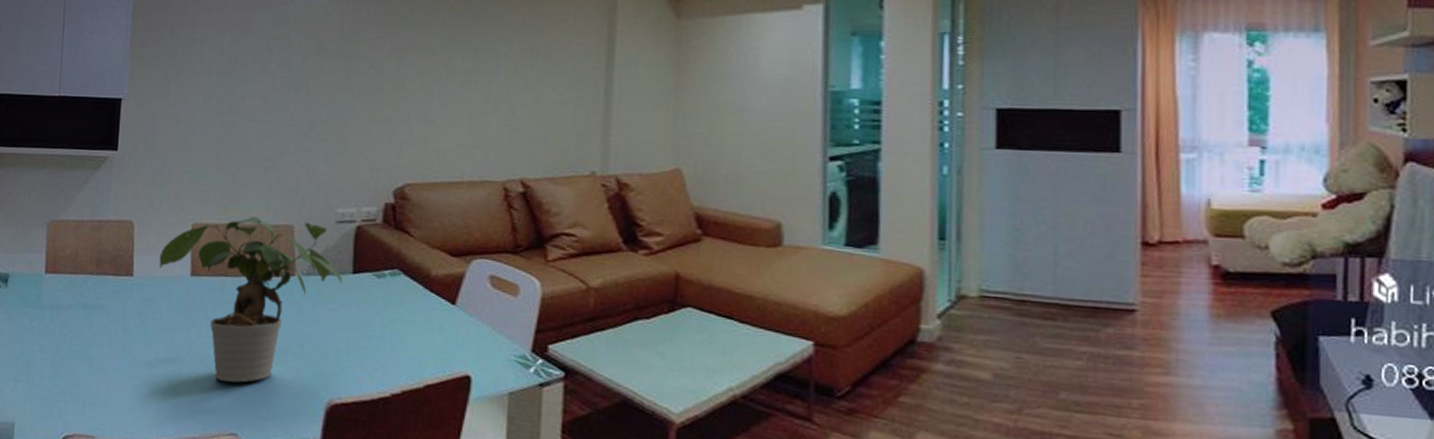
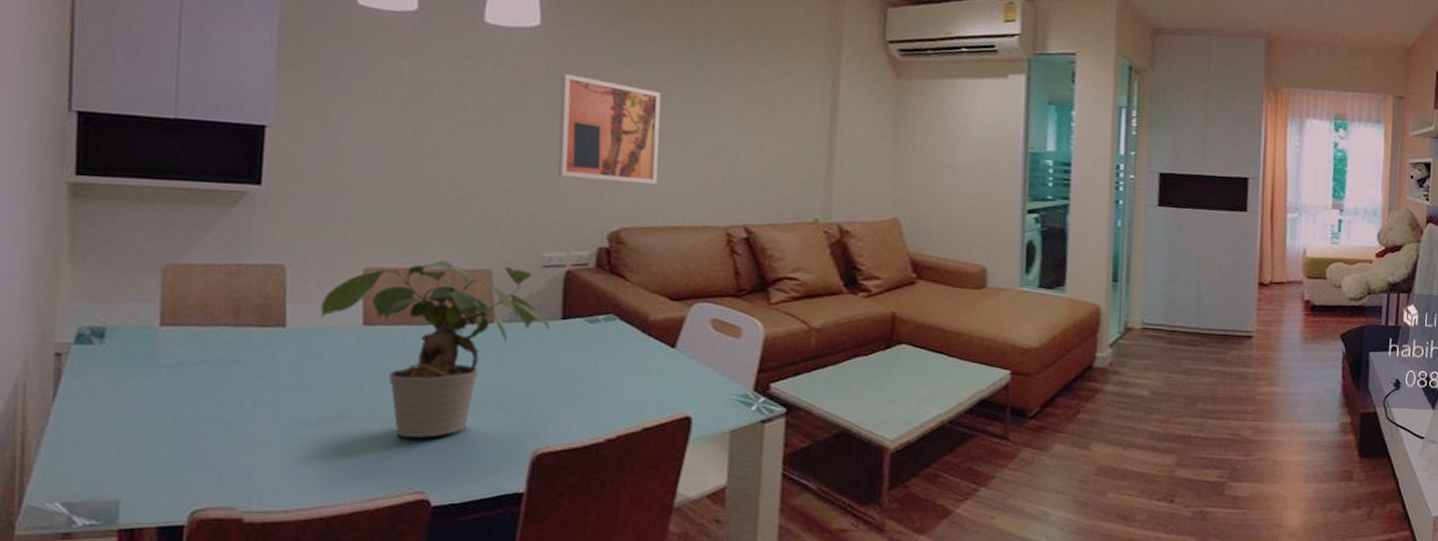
wall art: none [349,37,442,141] -> present [557,74,661,185]

